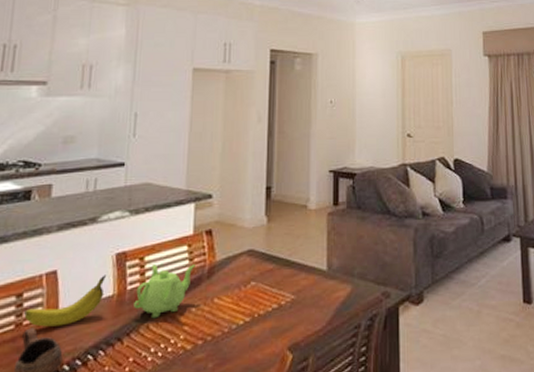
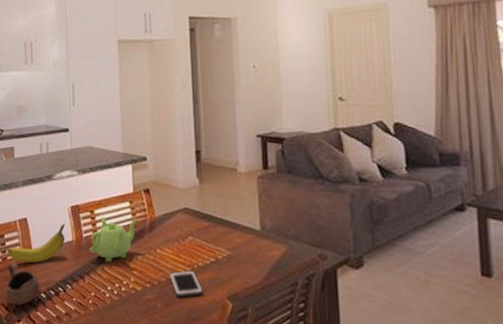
cell phone: none [226,320,262,353] -> present [170,270,203,297]

